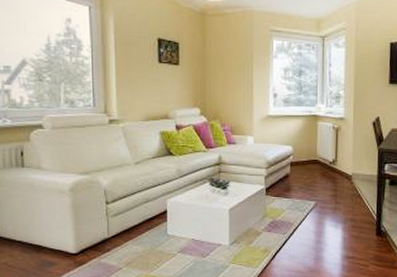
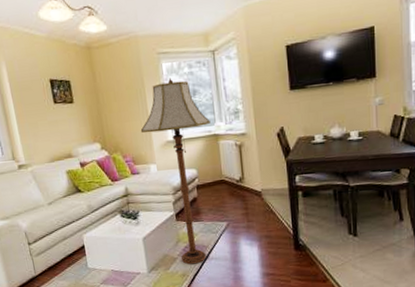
floor lamp: none [243,55,312,241] -> present [140,78,211,265]

